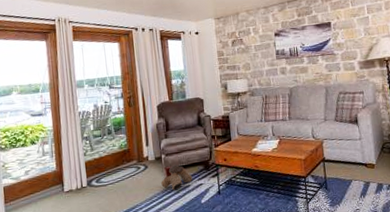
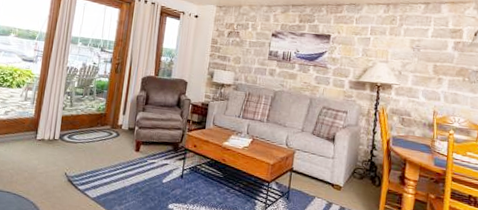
boots: present [161,165,193,191] -> none [128,139,160,164]

